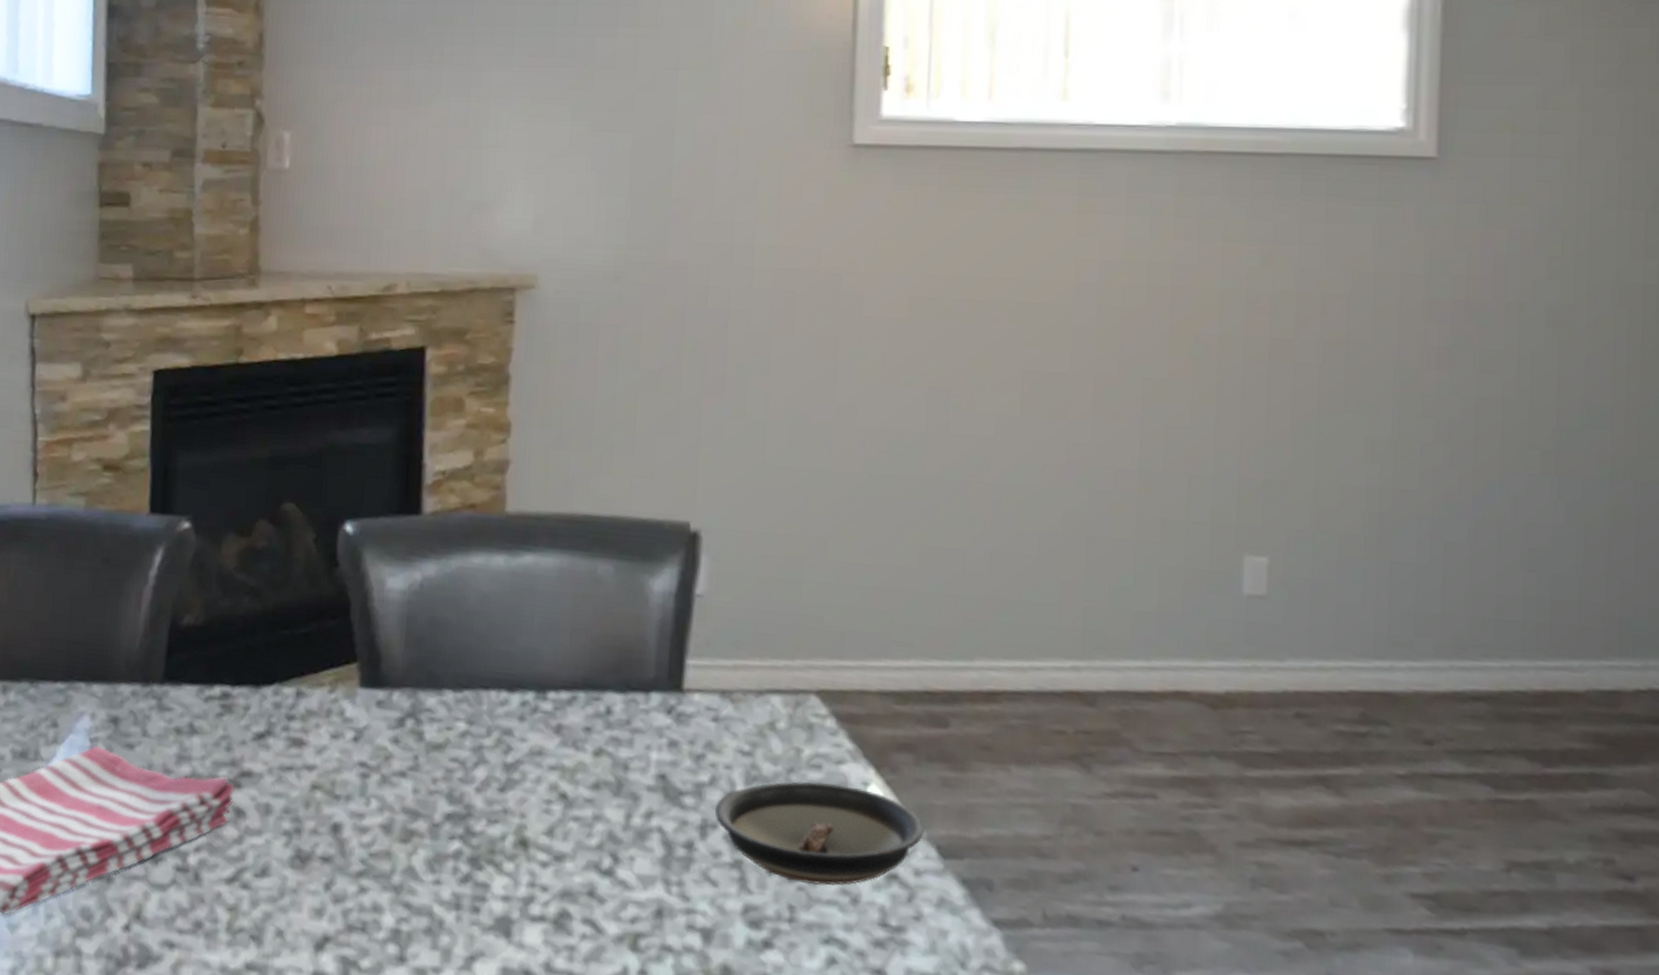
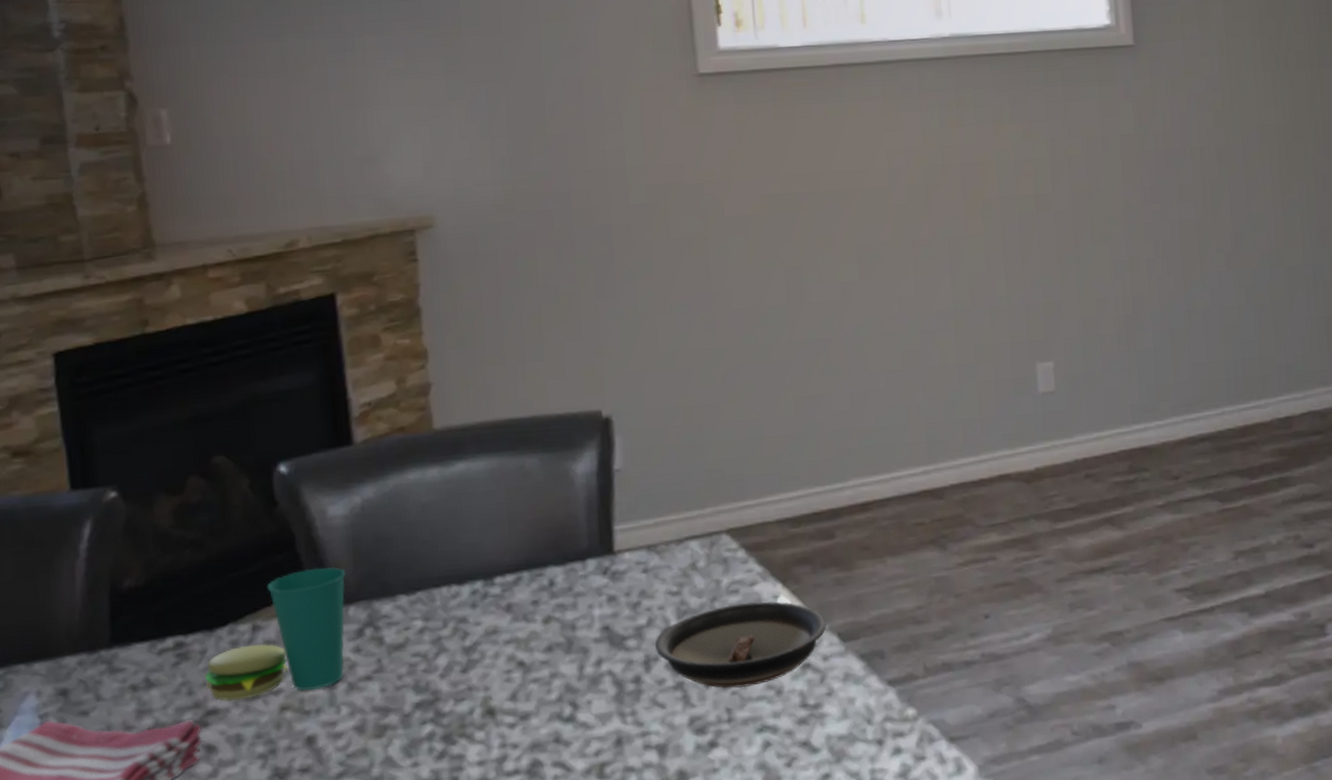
cup: none [244,641,395,774] -> present [205,567,346,701]

